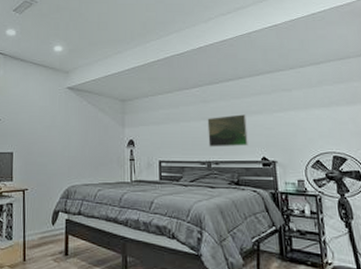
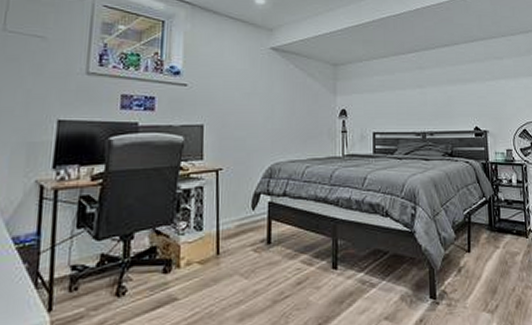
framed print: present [207,114,248,147] -> none [423,82,462,117]

